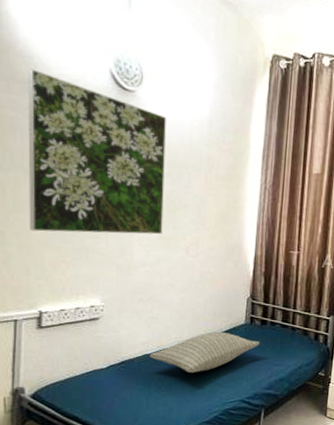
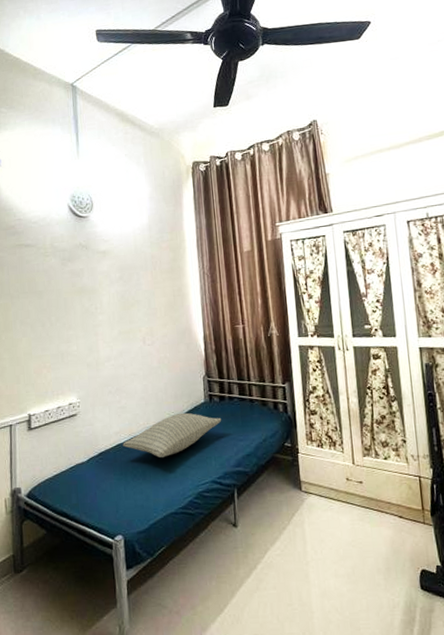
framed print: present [28,68,166,235] -> none [10,217,122,345]

